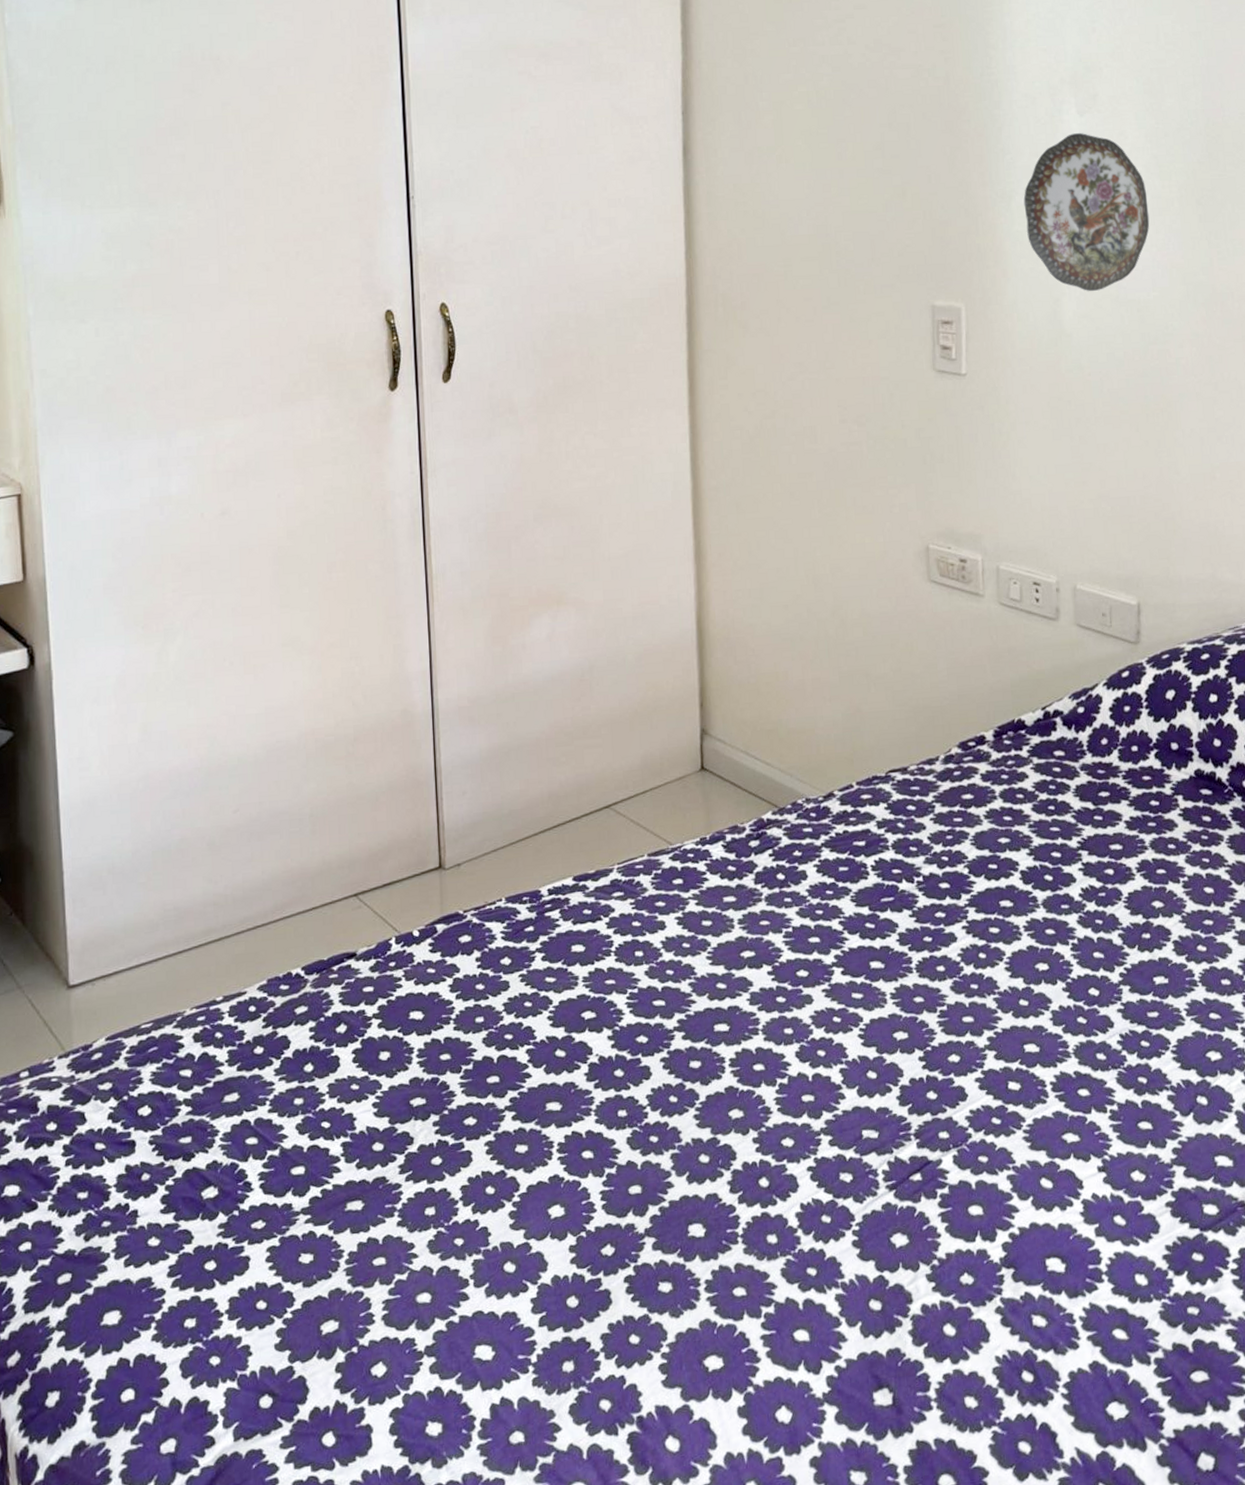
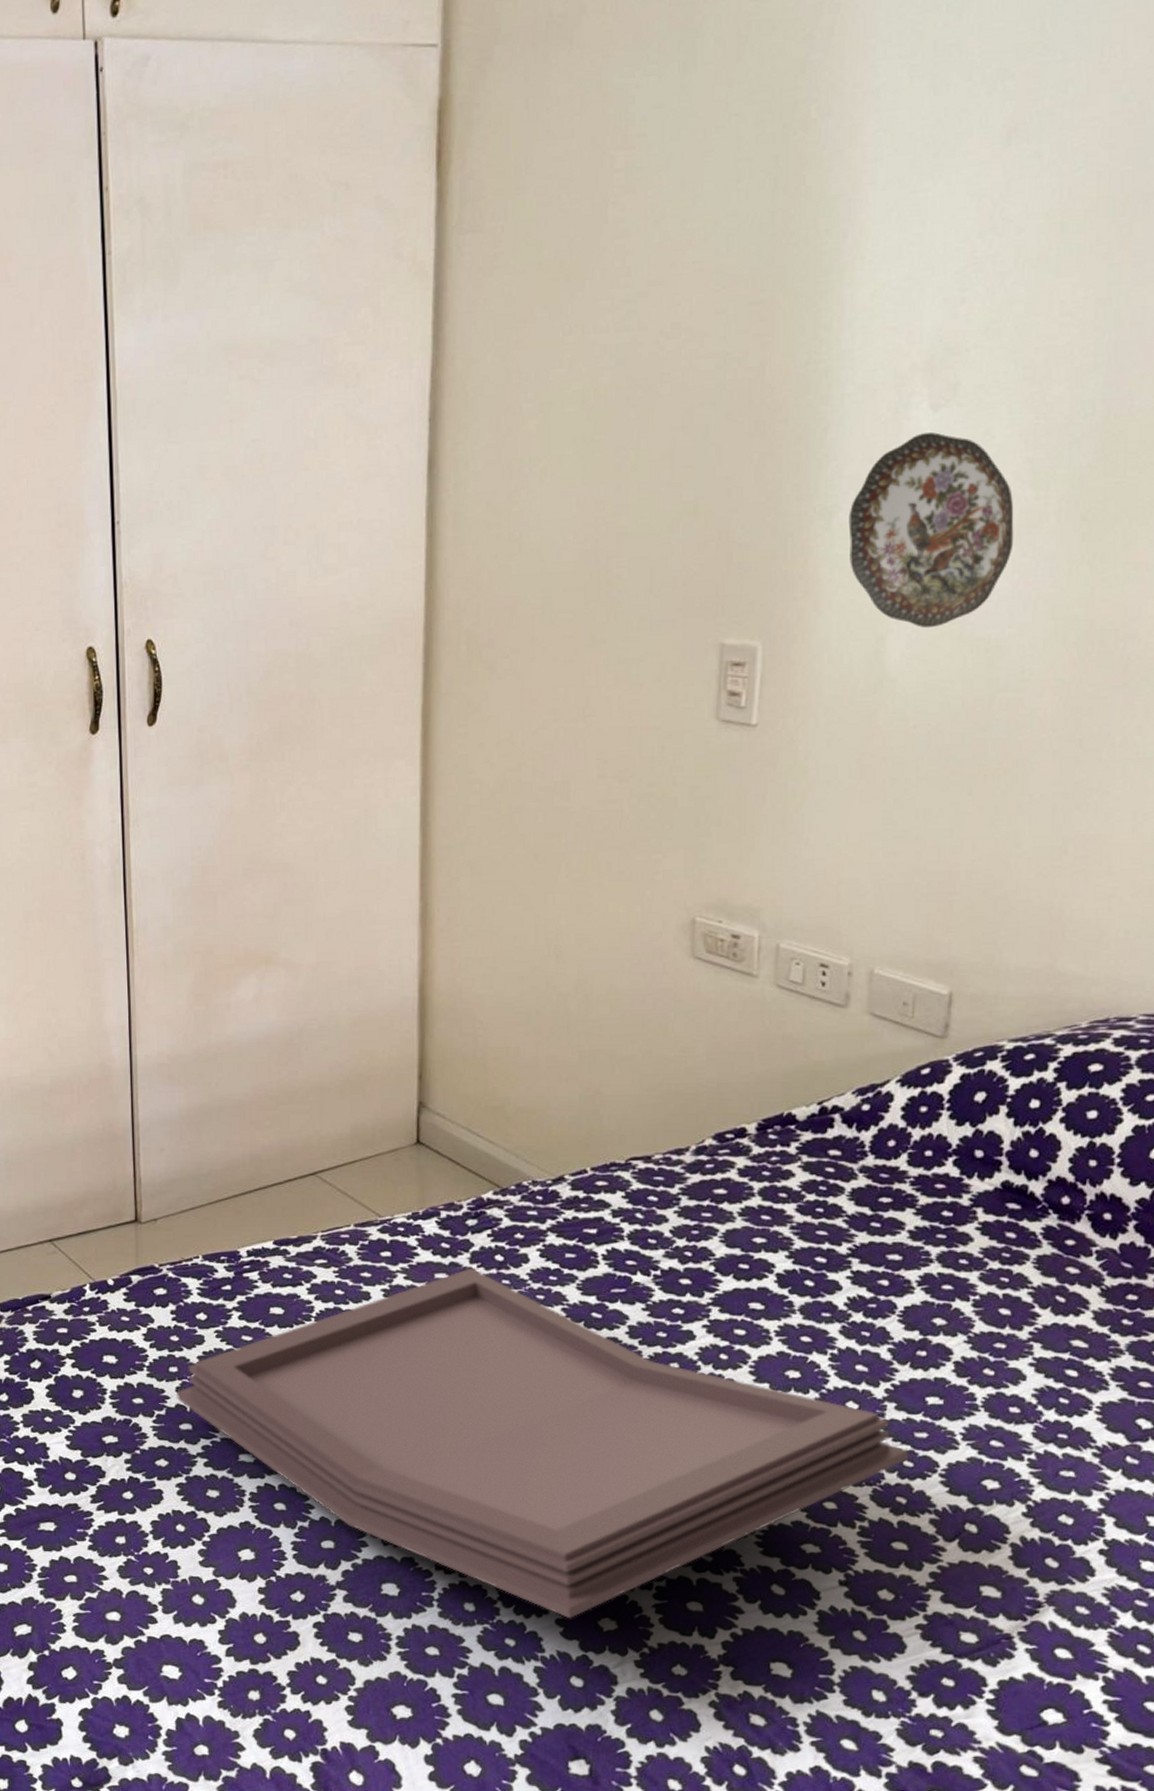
serving tray: none [482,888,1146,1238] -> present [176,1268,910,1618]

